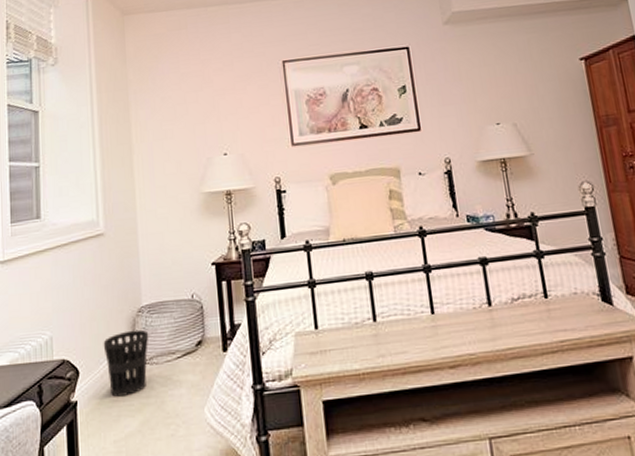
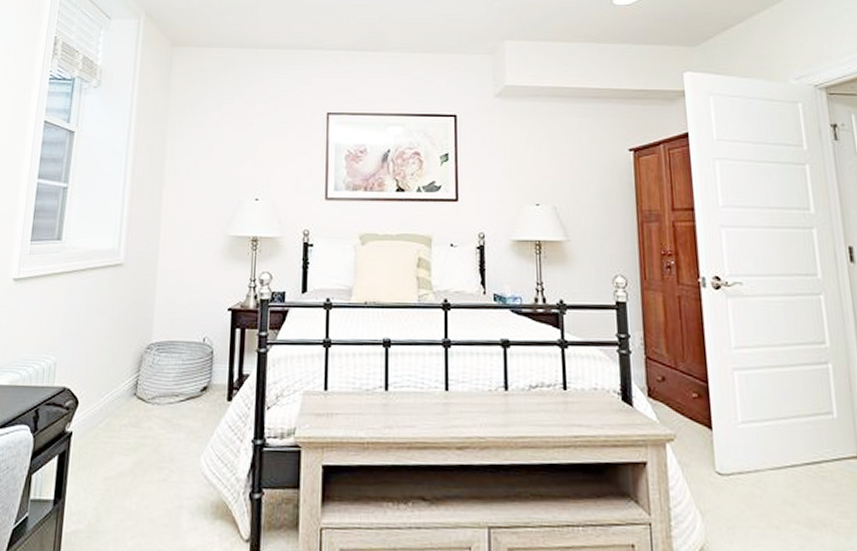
wastebasket: present [103,329,149,397] -> none [106,366,155,433]

